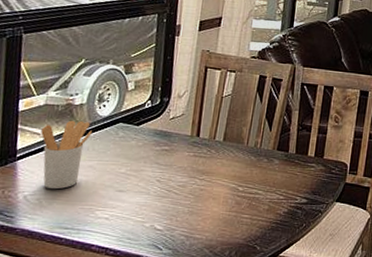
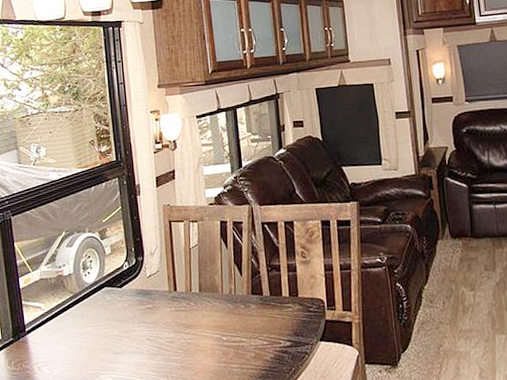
utensil holder: present [41,120,92,190] -> none [41,290,83,359]

